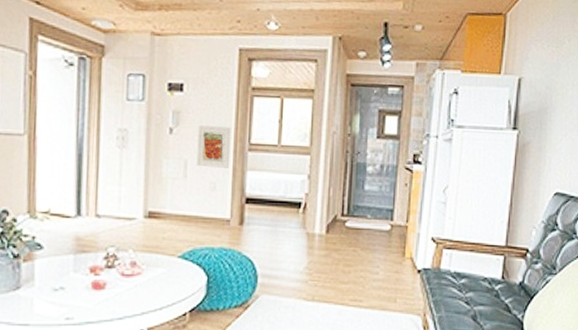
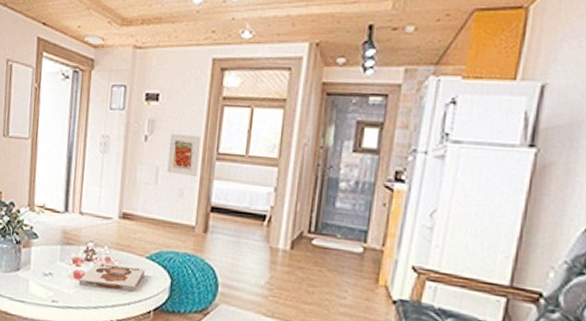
board game: none [98,269,178,296] -> present [78,263,146,292]

